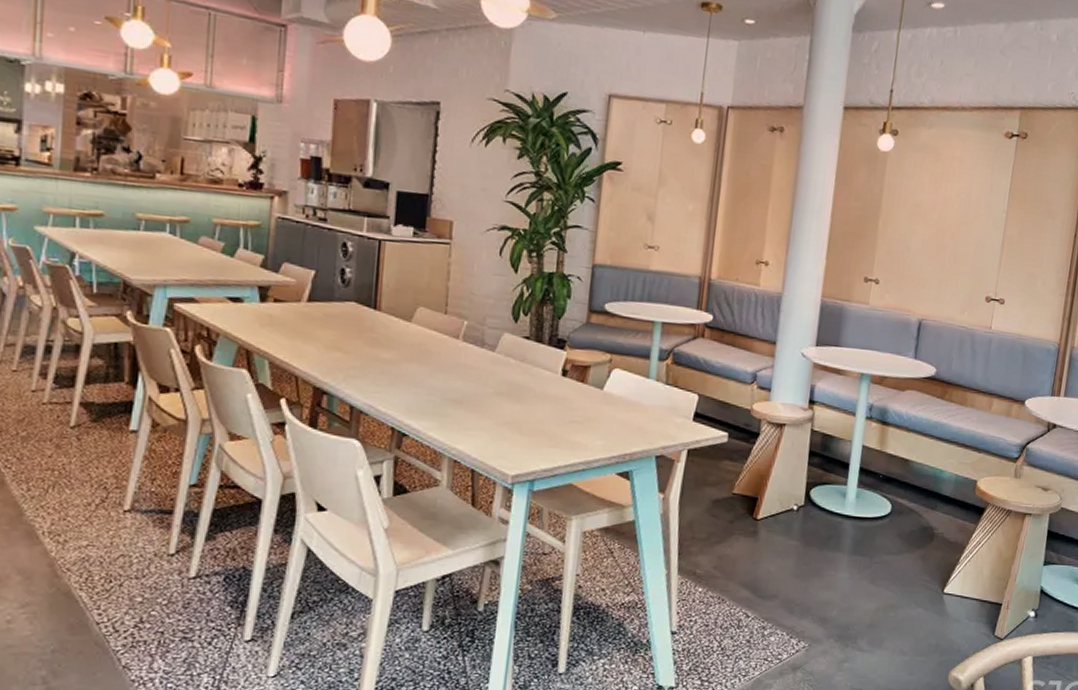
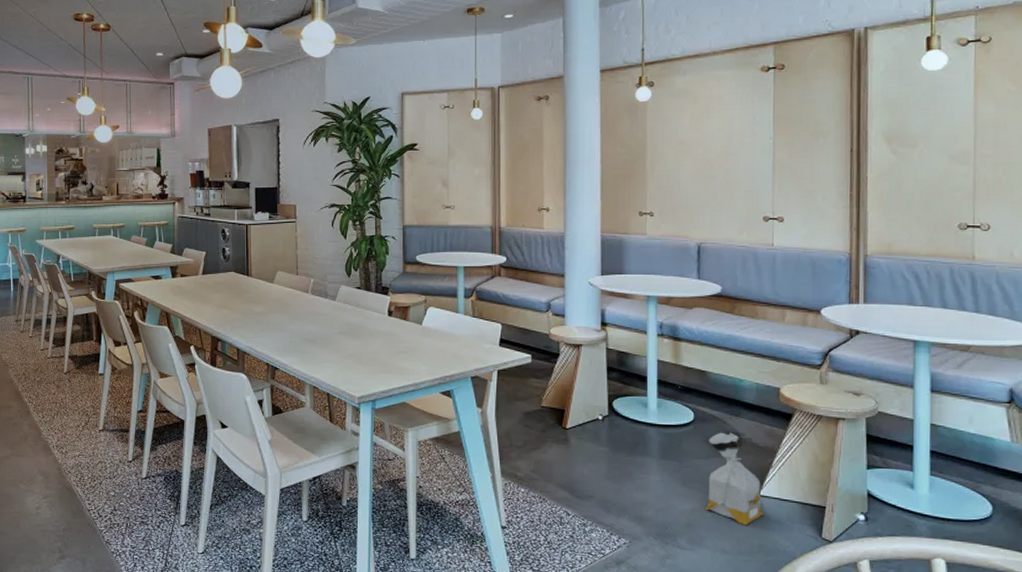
bag: none [889,526,946,625] -> present [705,432,763,526]

